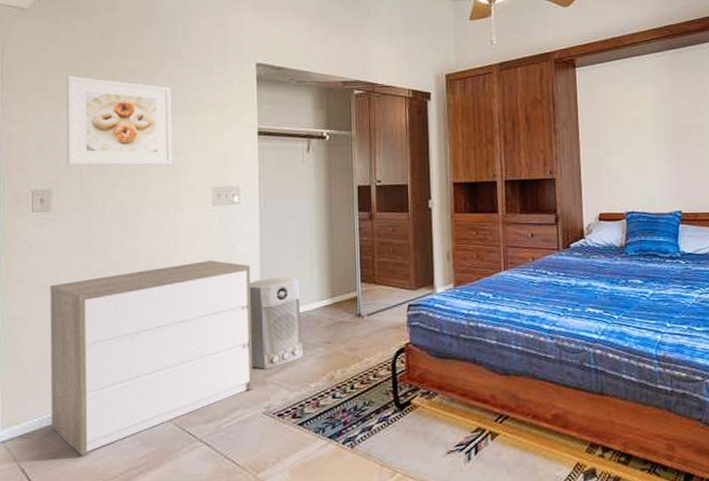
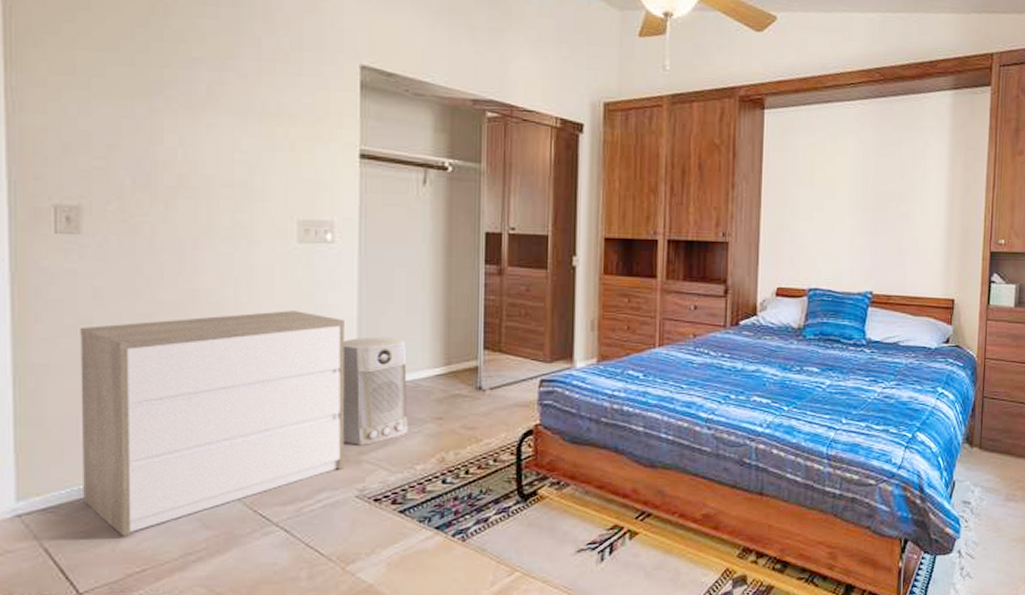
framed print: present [66,76,172,166] -> none [100,58,246,187]

